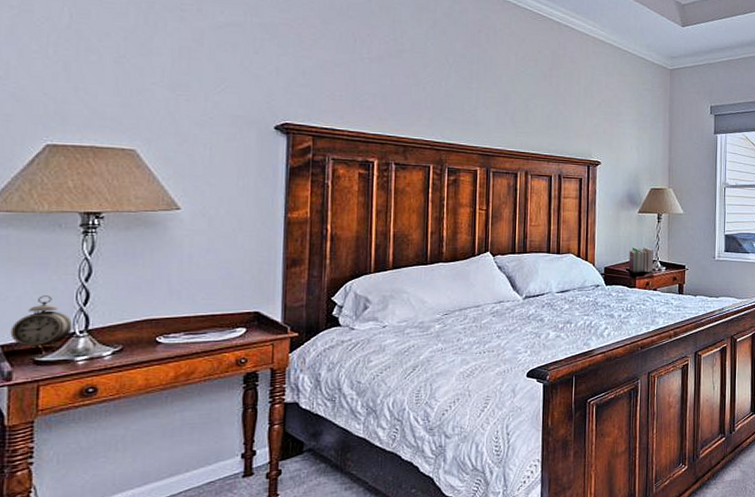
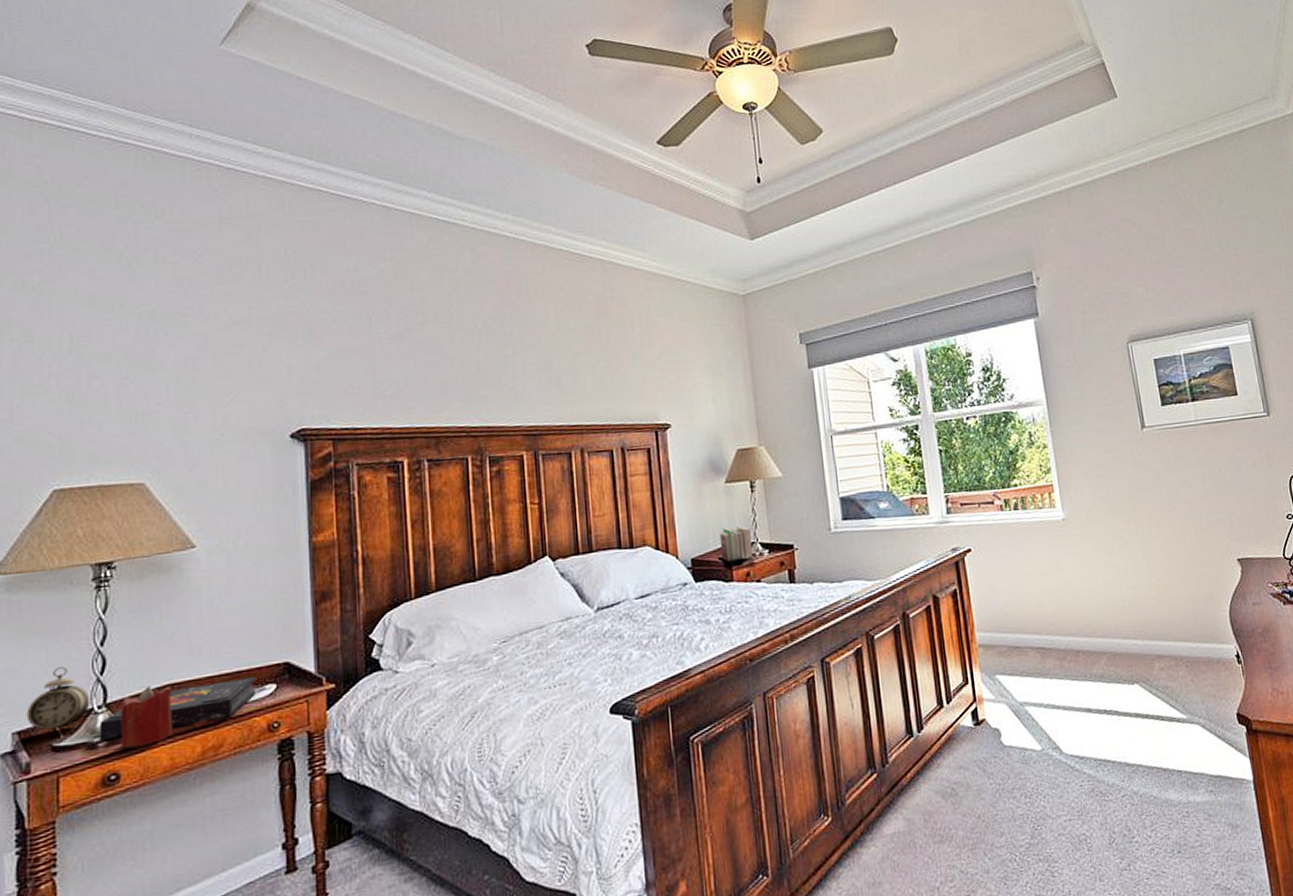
book: none [80,321,228,360] -> present [99,677,256,742]
candle: none [99,319,151,368] -> present [120,686,173,749]

